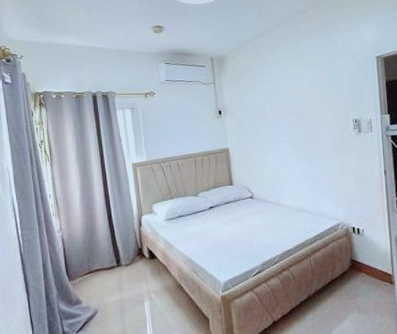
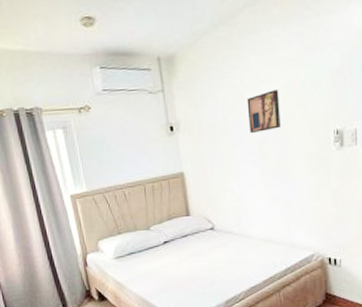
wall art: none [281,86,309,120] -> present [247,90,281,134]

